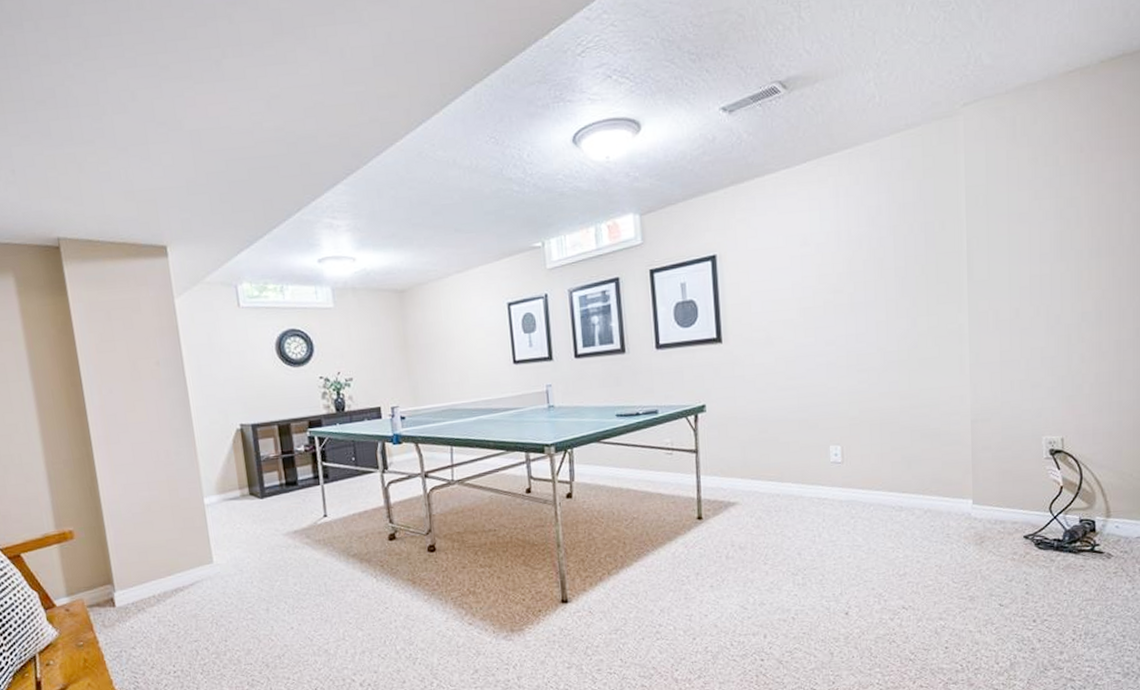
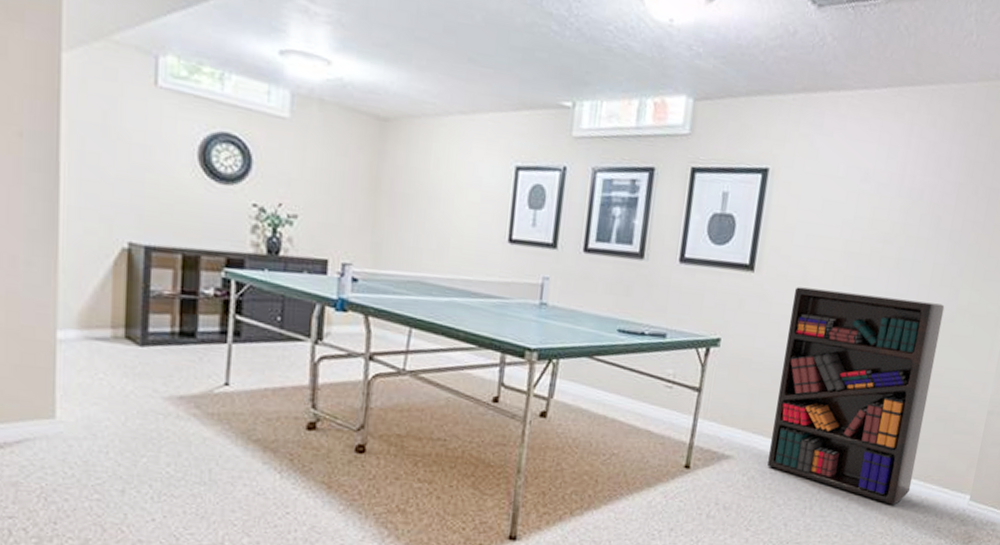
bookshelf: none [763,334,911,521] -> present [767,287,945,505]

